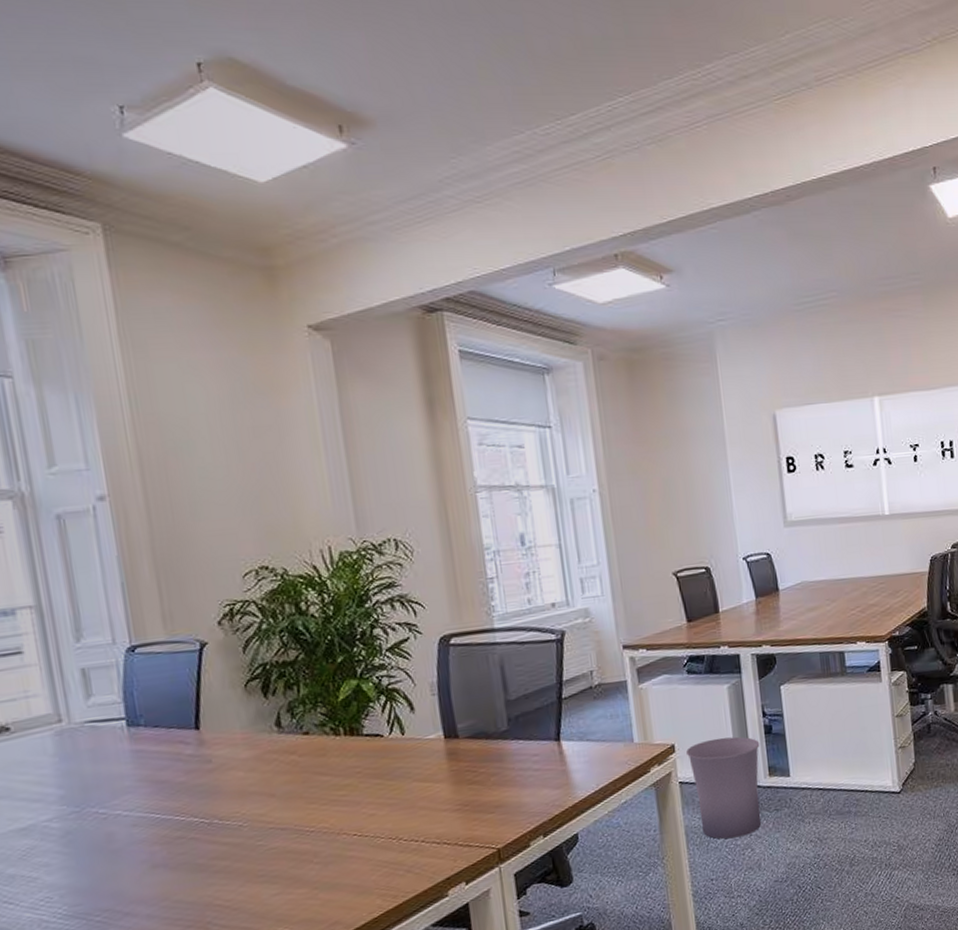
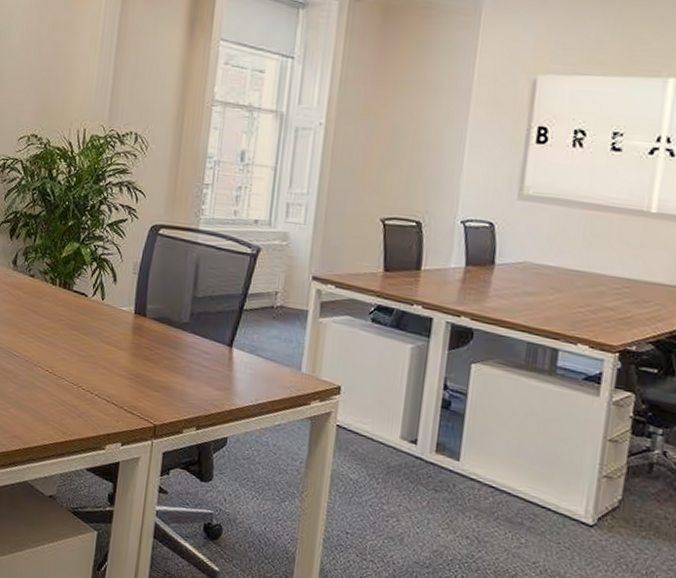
waste bin: present [686,736,761,839] -> none [349,393,433,504]

